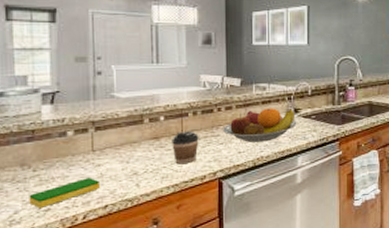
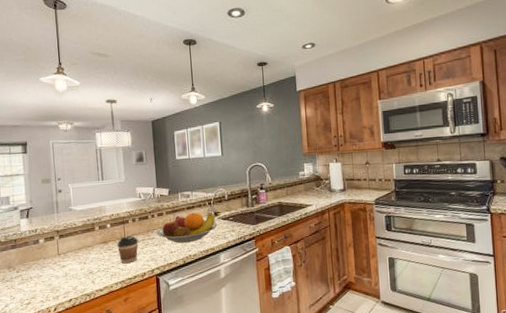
dish sponge: present [29,178,99,208] -> none [15,277,65,302]

